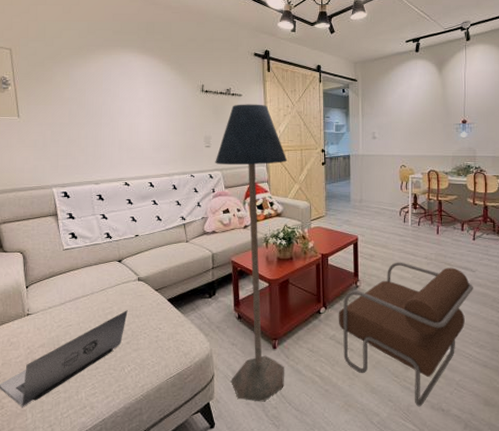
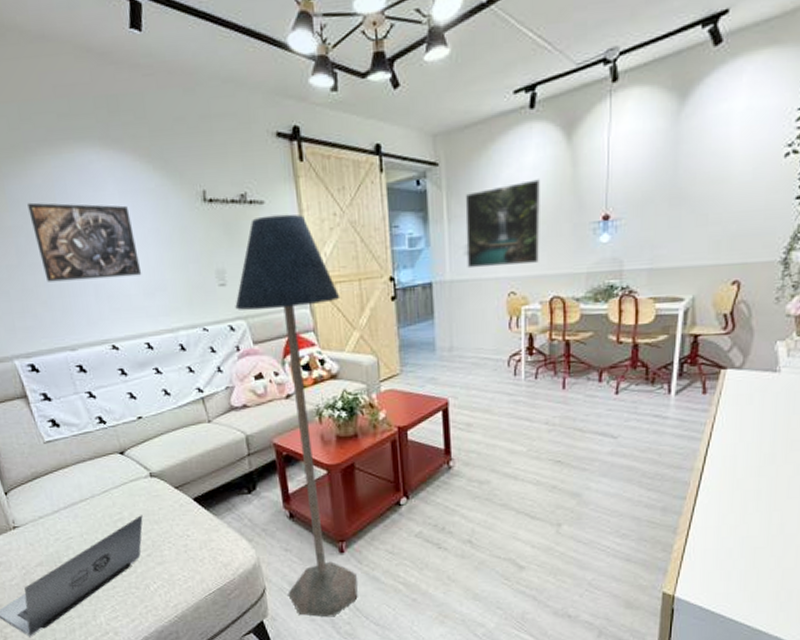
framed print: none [83,83,154,136] -> present [27,202,142,282]
armchair: present [338,262,473,407] -> none [425,430,614,614]
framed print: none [373,95,422,148] -> present [465,179,540,269]

